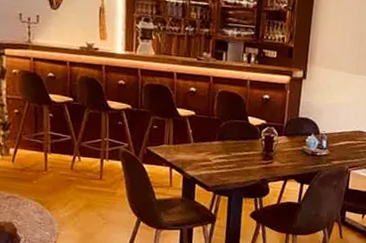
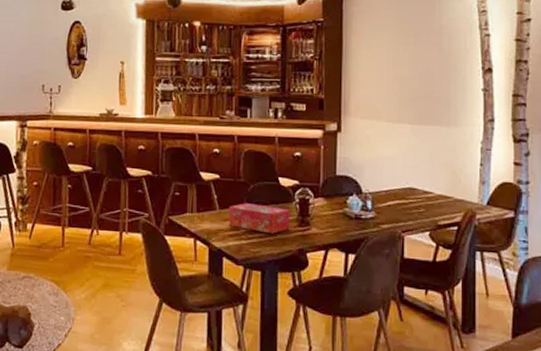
tissue box: none [201,138,257,166] -> present [228,203,290,234]

